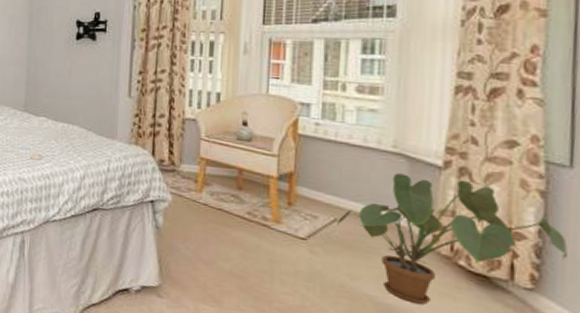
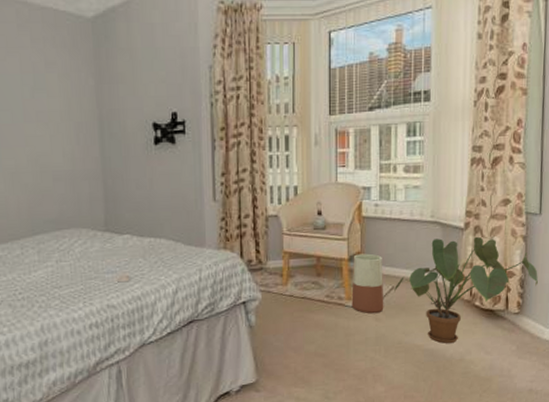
vase: none [279,174,323,245] -> present [351,253,384,314]

